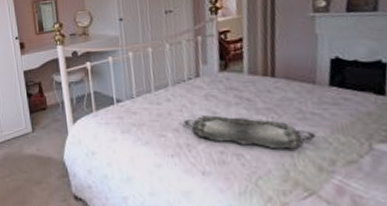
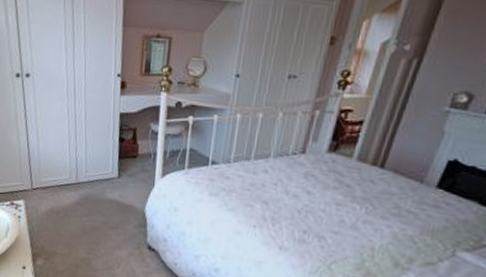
serving tray: present [184,115,317,150] -> none [275,193,404,243]

